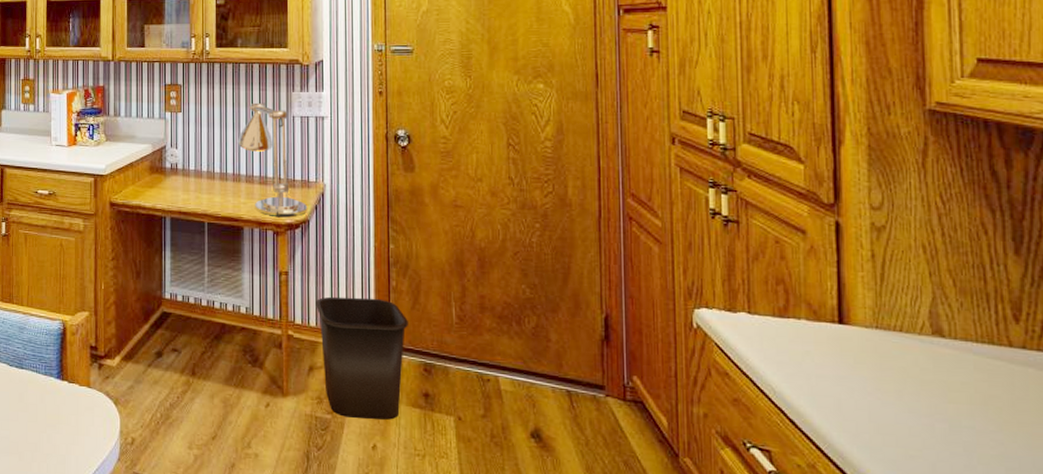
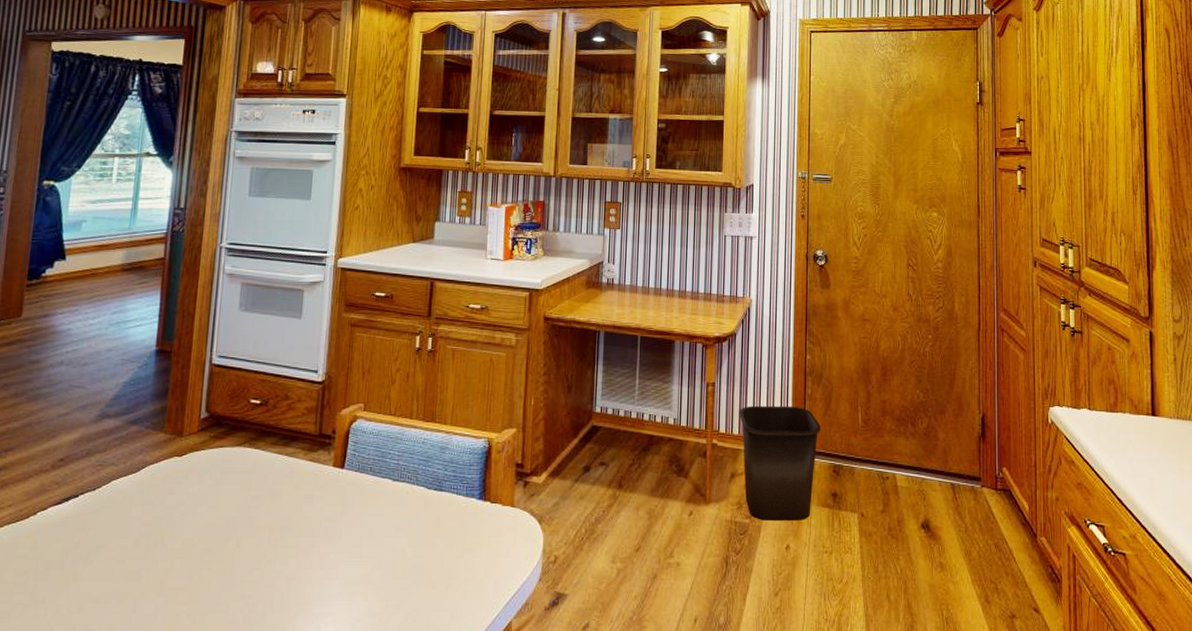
desk lamp: present [237,102,308,218] -> none [672,222,735,331]

